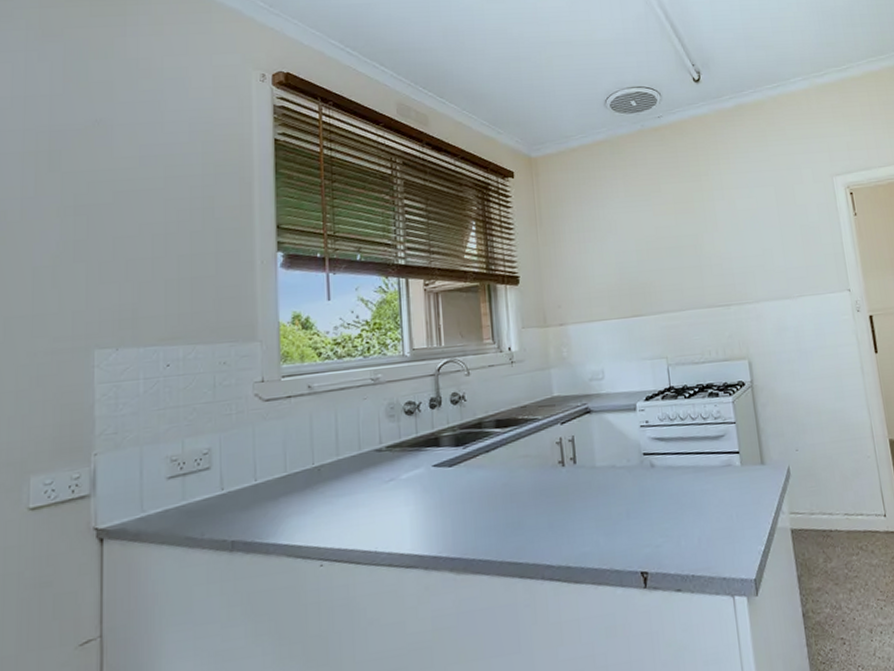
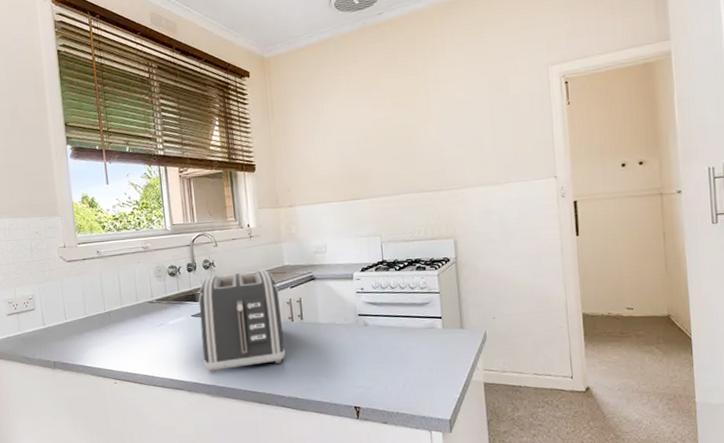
toaster: none [442,403,554,543] -> present [198,270,285,374]

